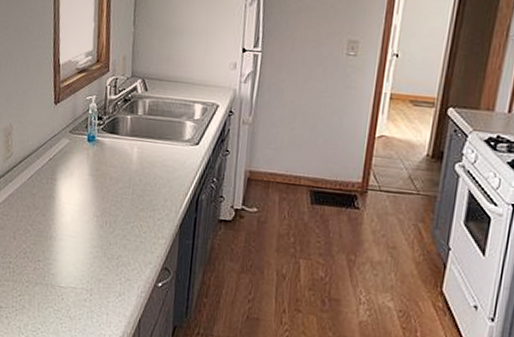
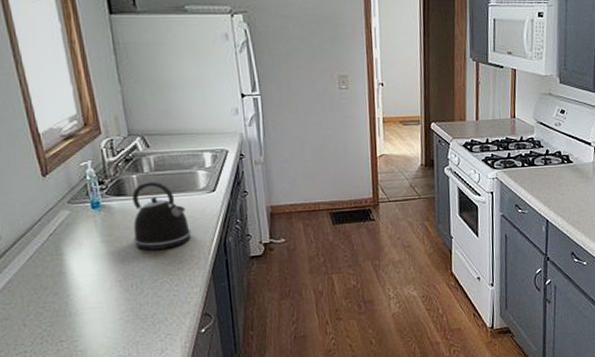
kettle: none [116,124,169,195] -> present [132,181,192,251]

